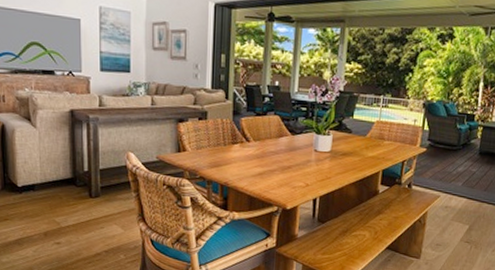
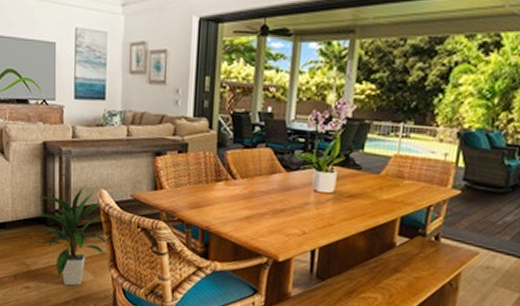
indoor plant: none [64,151,136,239] -> present [35,188,108,286]

